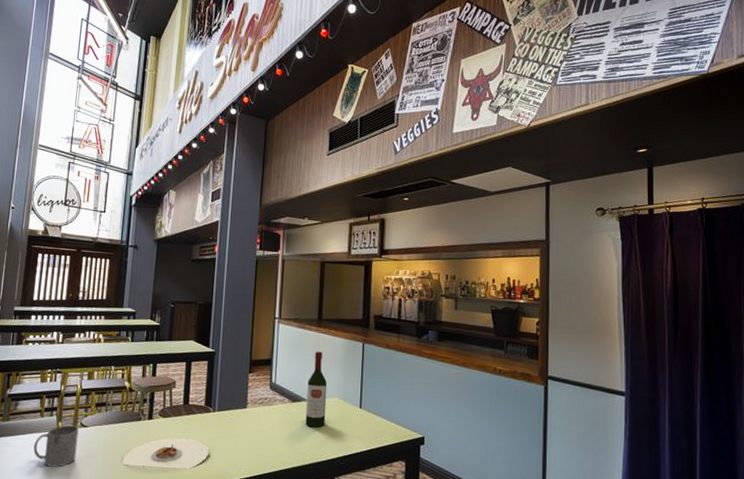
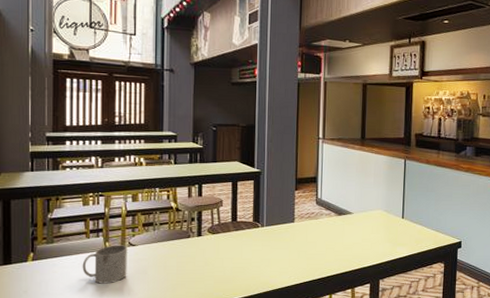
plate: present [122,438,209,469] -> none [174,252,260,280]
wine bottle: present [305,351,327,428] -> none [351,168,371,237]

